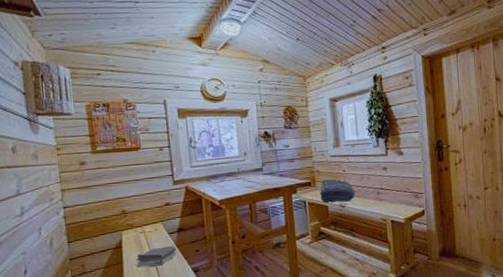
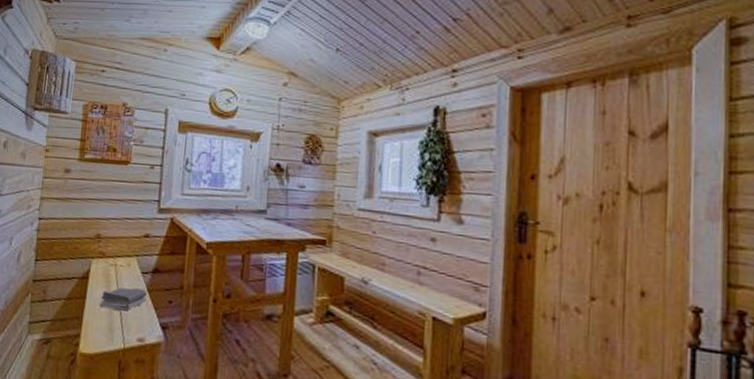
towel: present [320,179,354,202] -> none [335,240,384,277]

